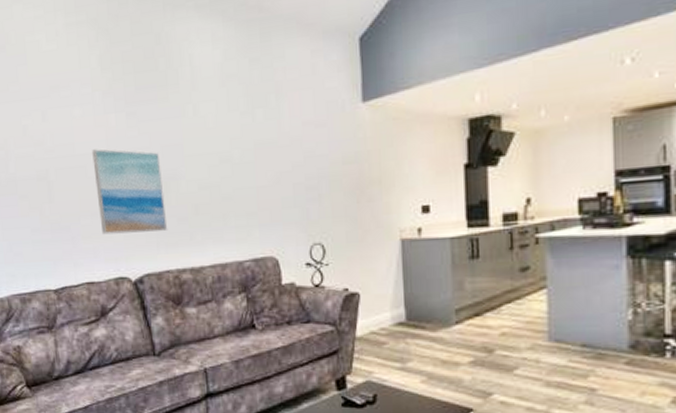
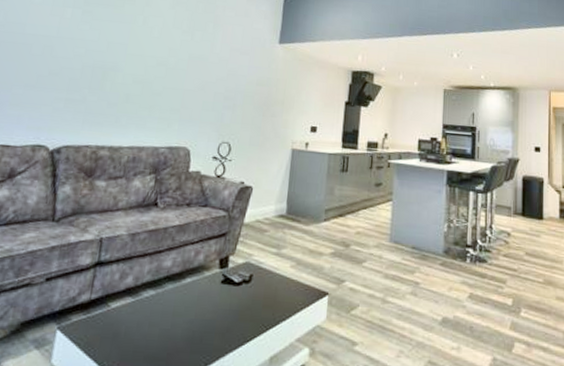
wall art: present [92,149,168,235] -> none [31,32,105,112]

